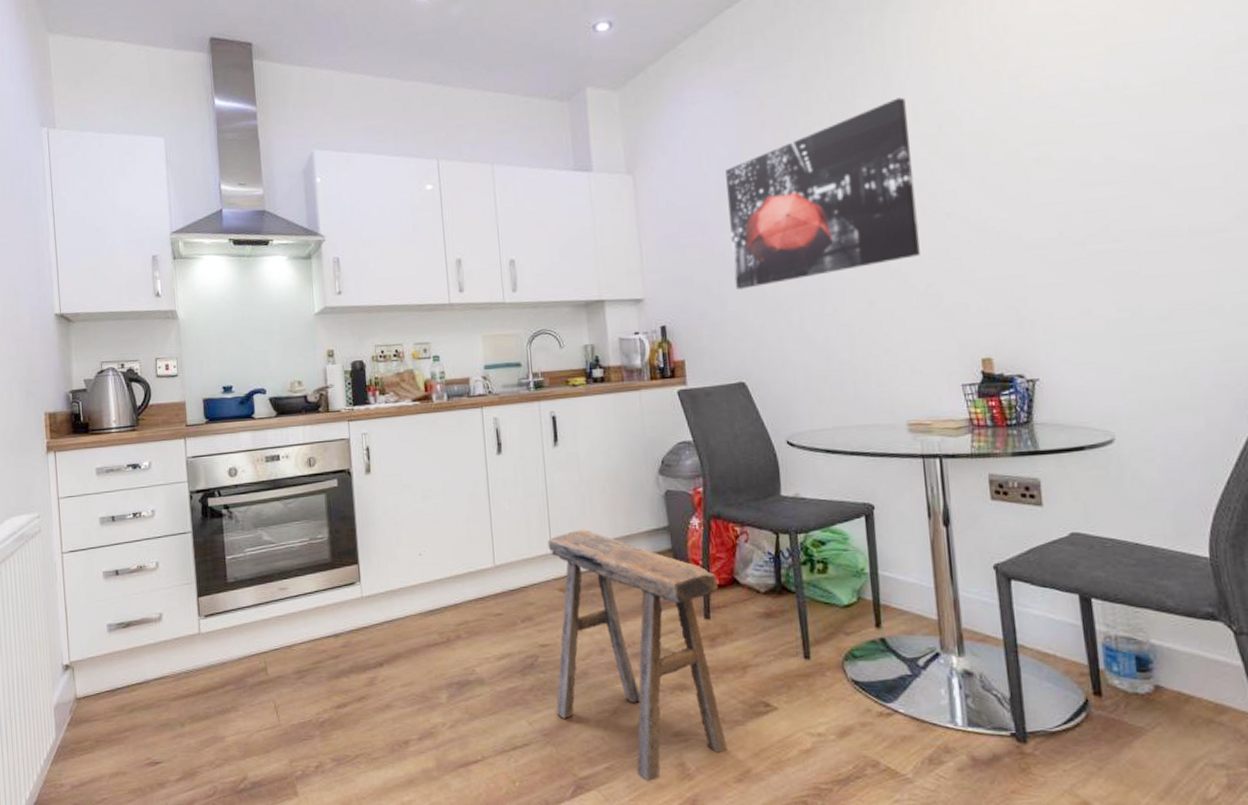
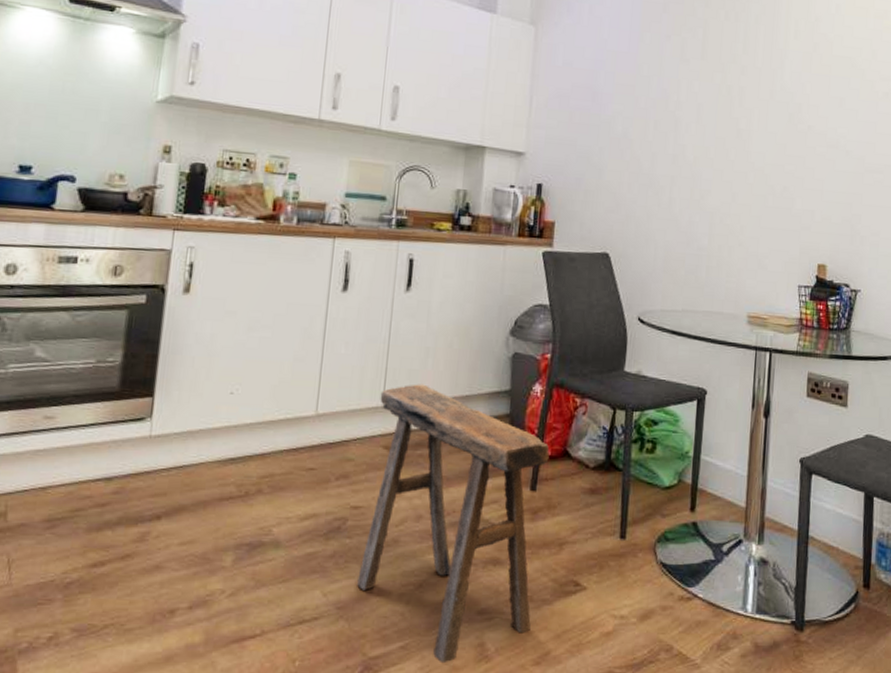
wall art: present [726,97,920,290] -> none [615,11,790,162]

